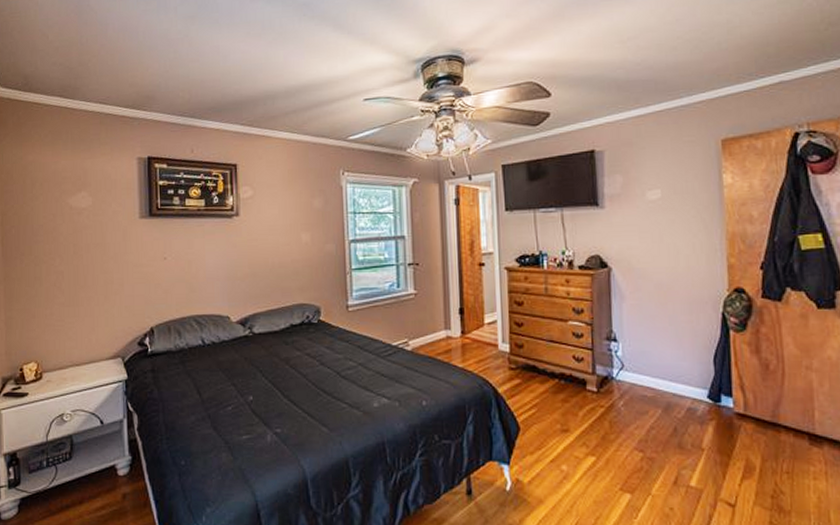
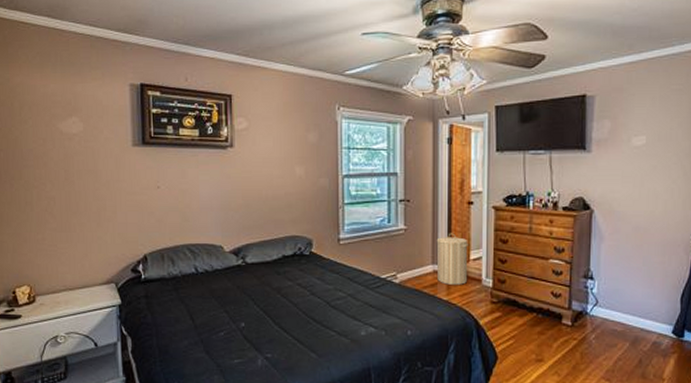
laundry hamper: none [448,296,483,351] -> present [436,233,470,285]

